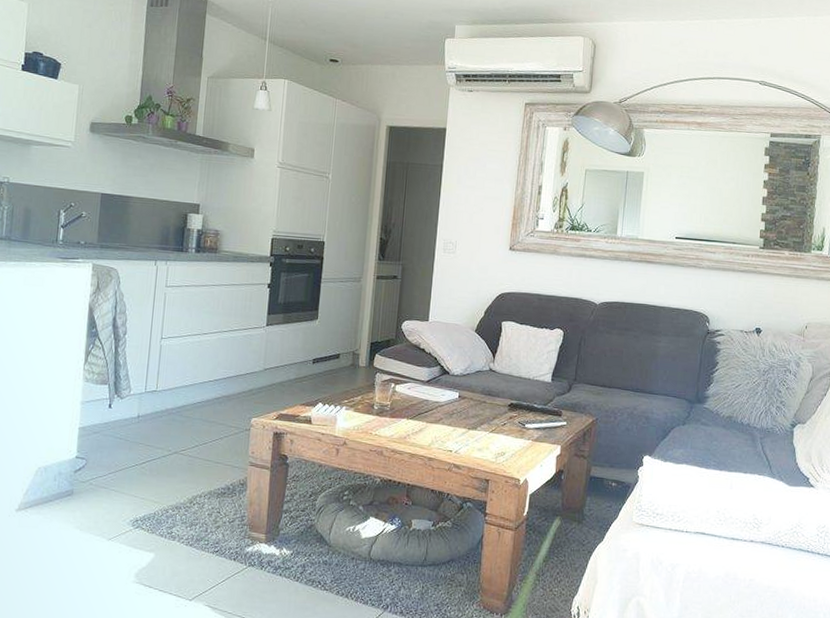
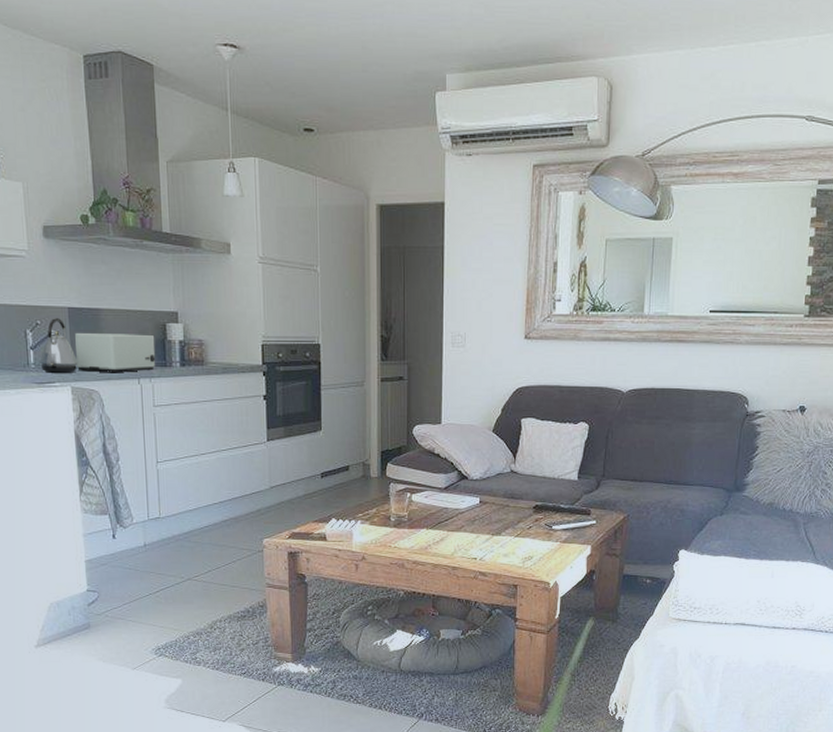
kettle: none [67,201,103,252] -> present [40,317,78,373]
toaster: none [100,215,176,255] -> present [75,332,156,373]

